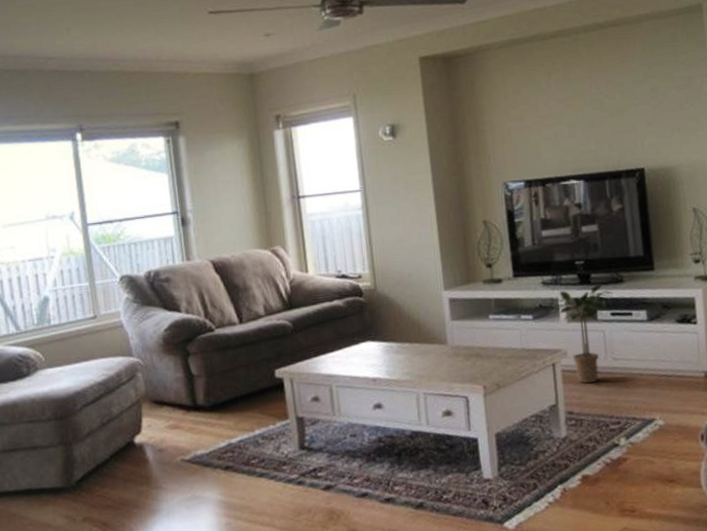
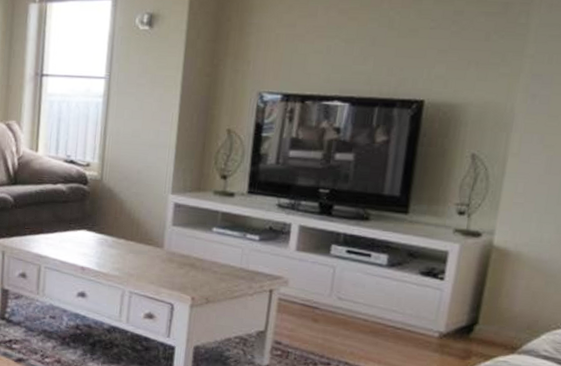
potted plant: present [552,284,612,384] -> none [284,217,354,318]

